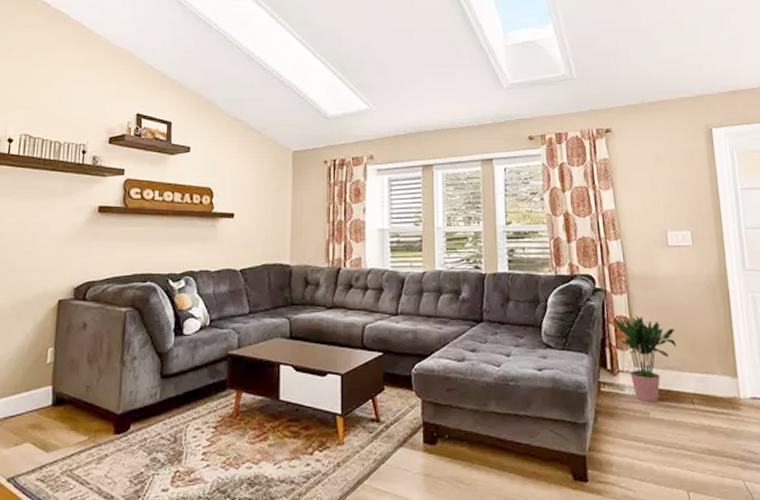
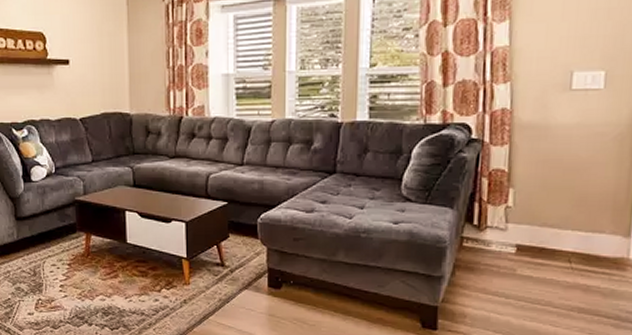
potted plant: present [614,315,677,403] -> none [488,168,562,260]

